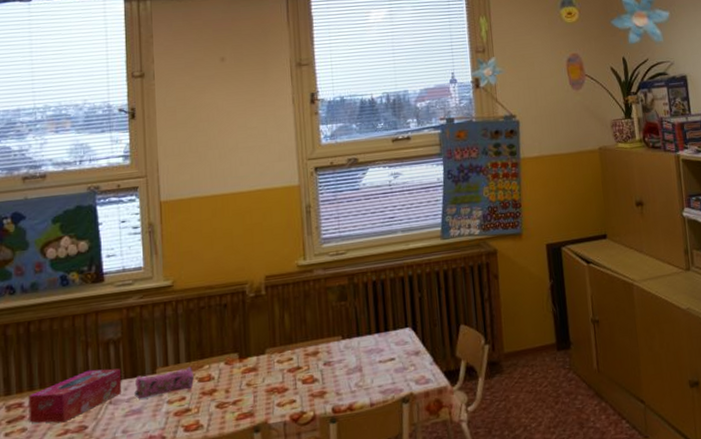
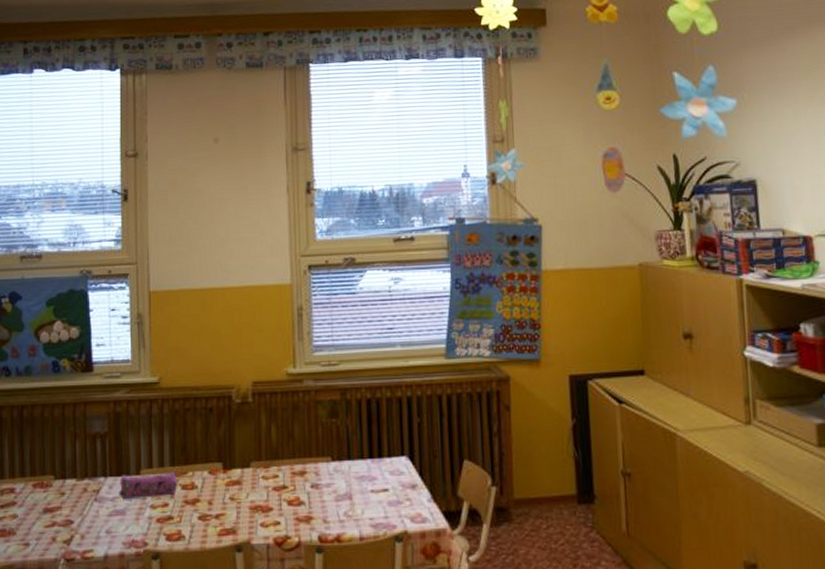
tissue box: present [28,368,122,424] -> none [20,462,107,513]

